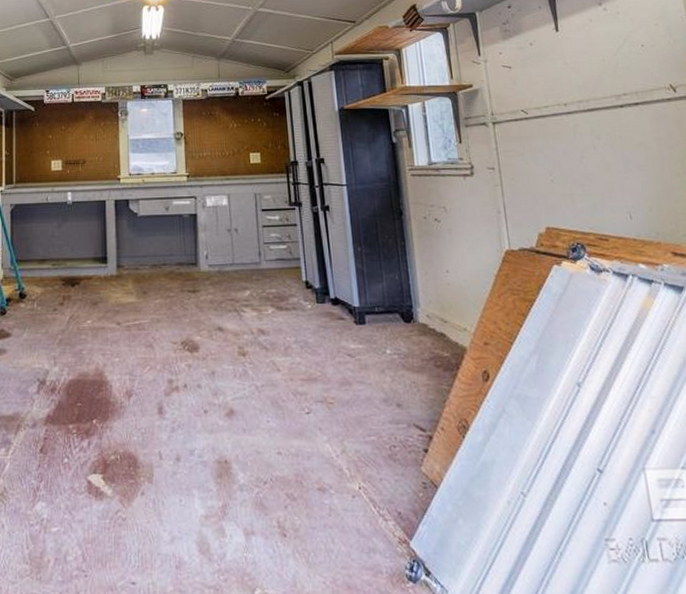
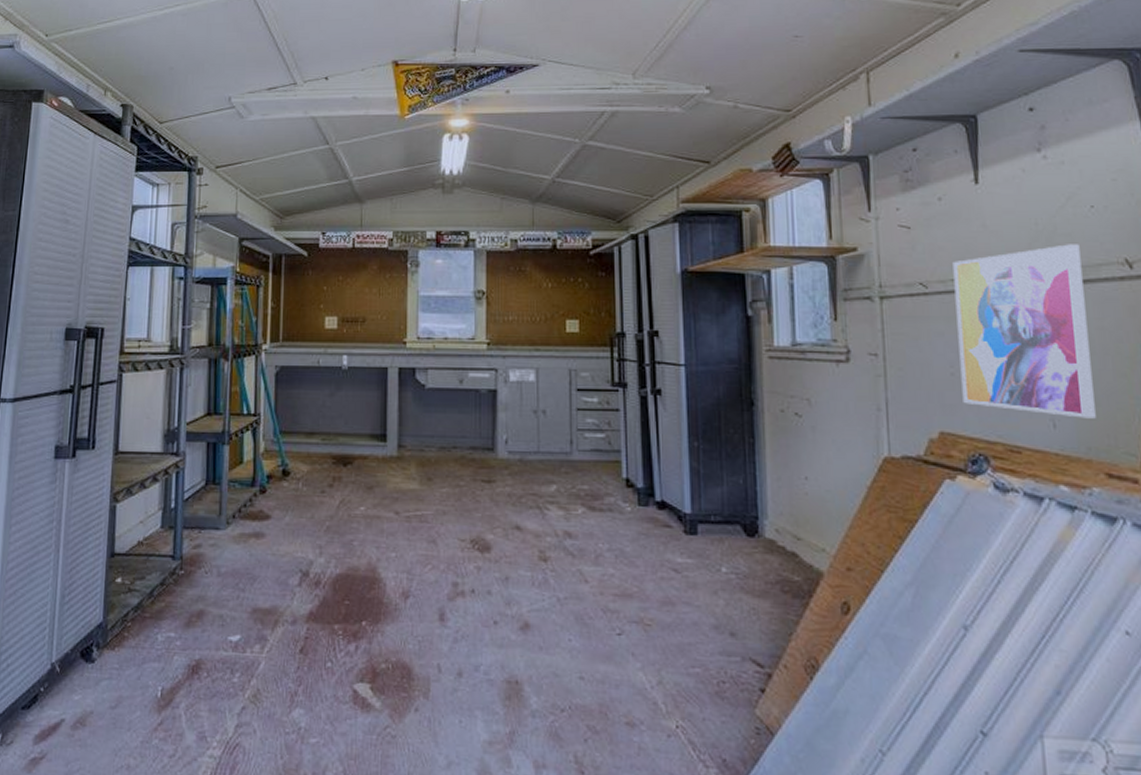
wall art: none [545,75,661,210] -> present [952,244,1096,419]

